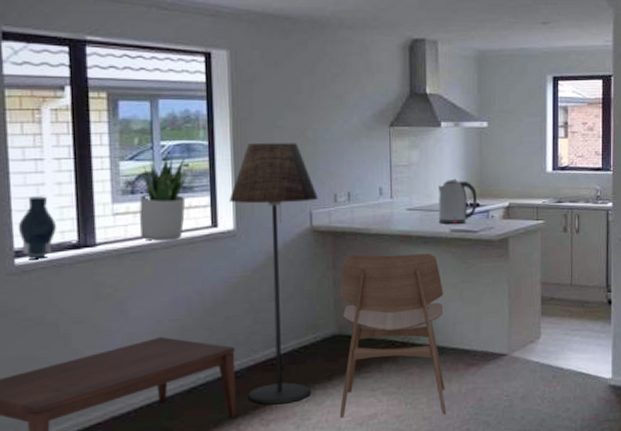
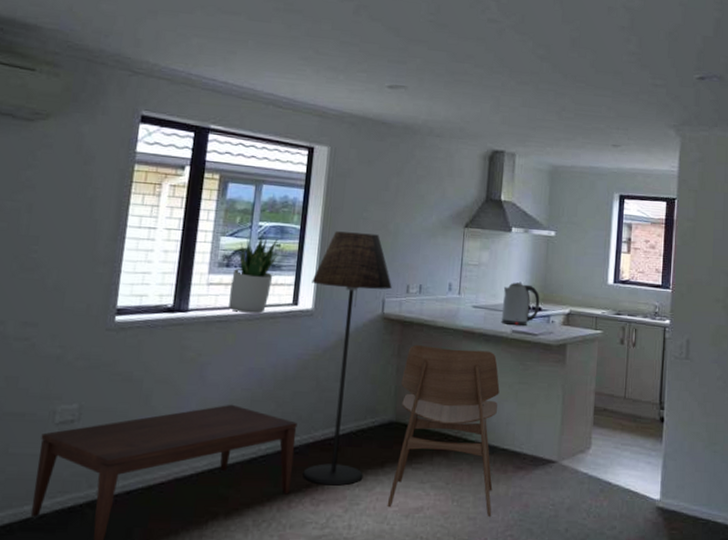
vase: present [18,196,56,260] -> none [123,260,157,319]

